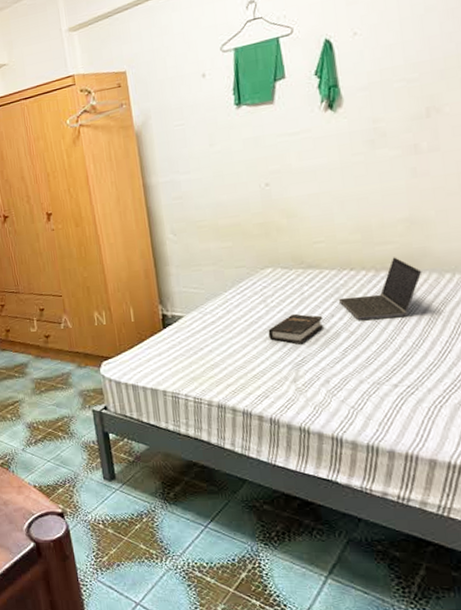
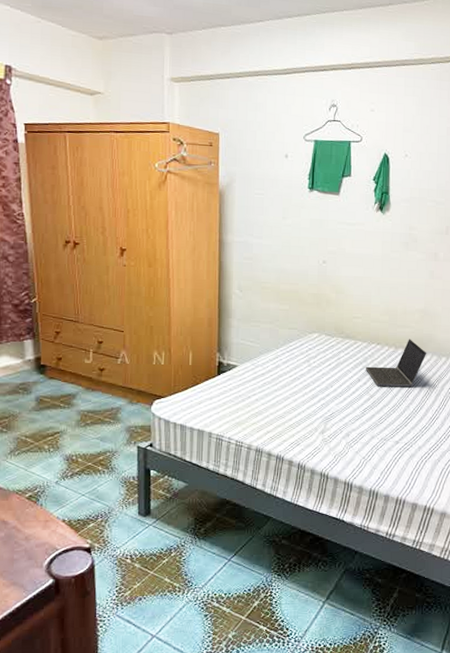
hardback book: present [268,313,324,344] -> none [307,375,352,401]

